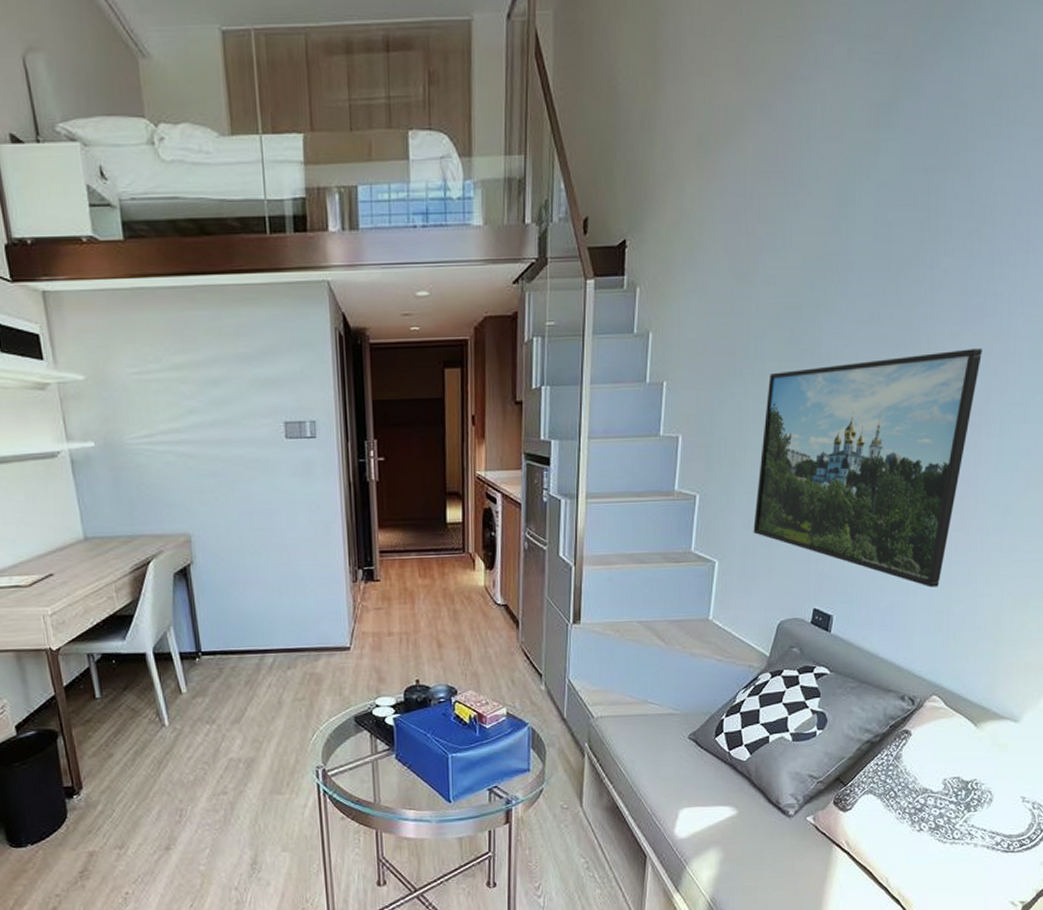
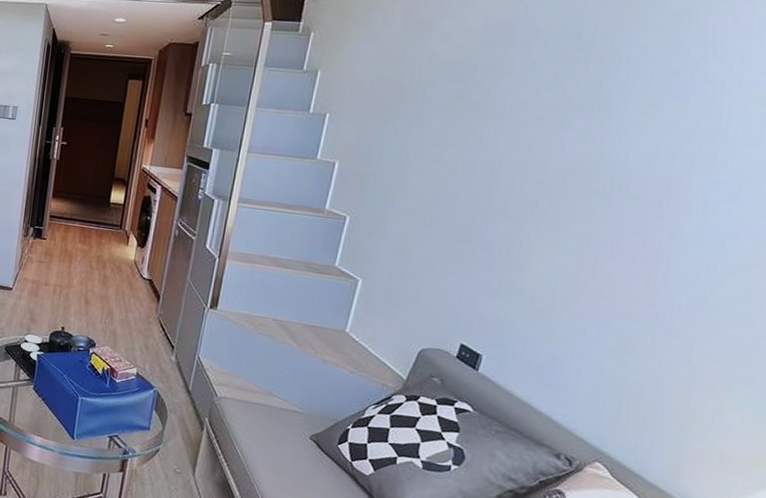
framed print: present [753,348,982,588] -> none [402,119,686,351]

